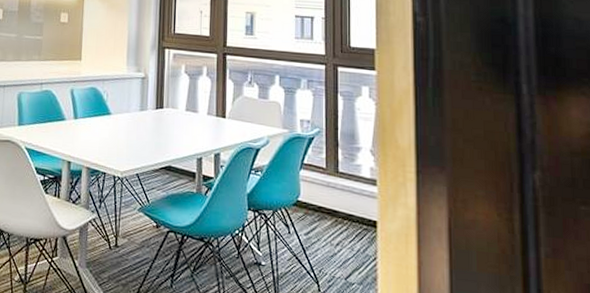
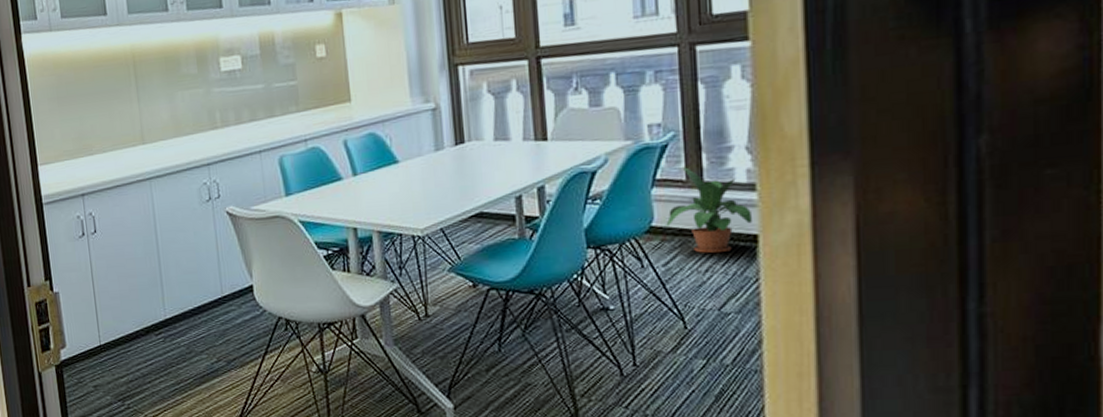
potted plant: none [309,158,373,231] -> present [666,167,752,253]

